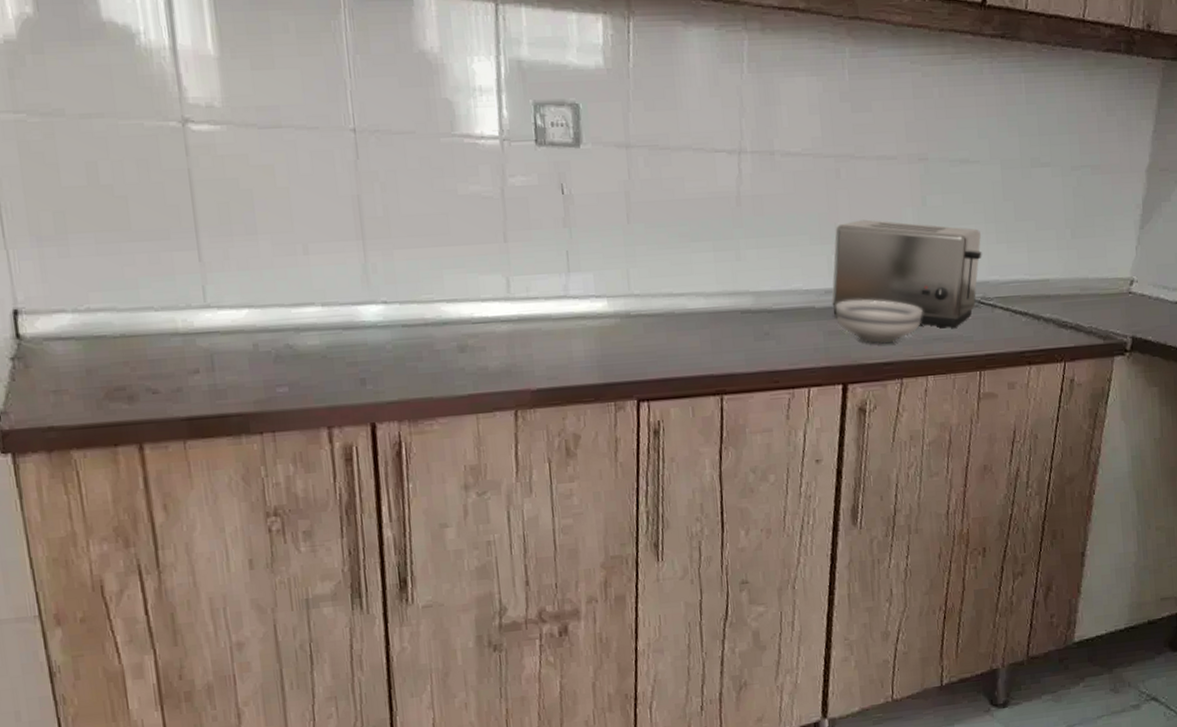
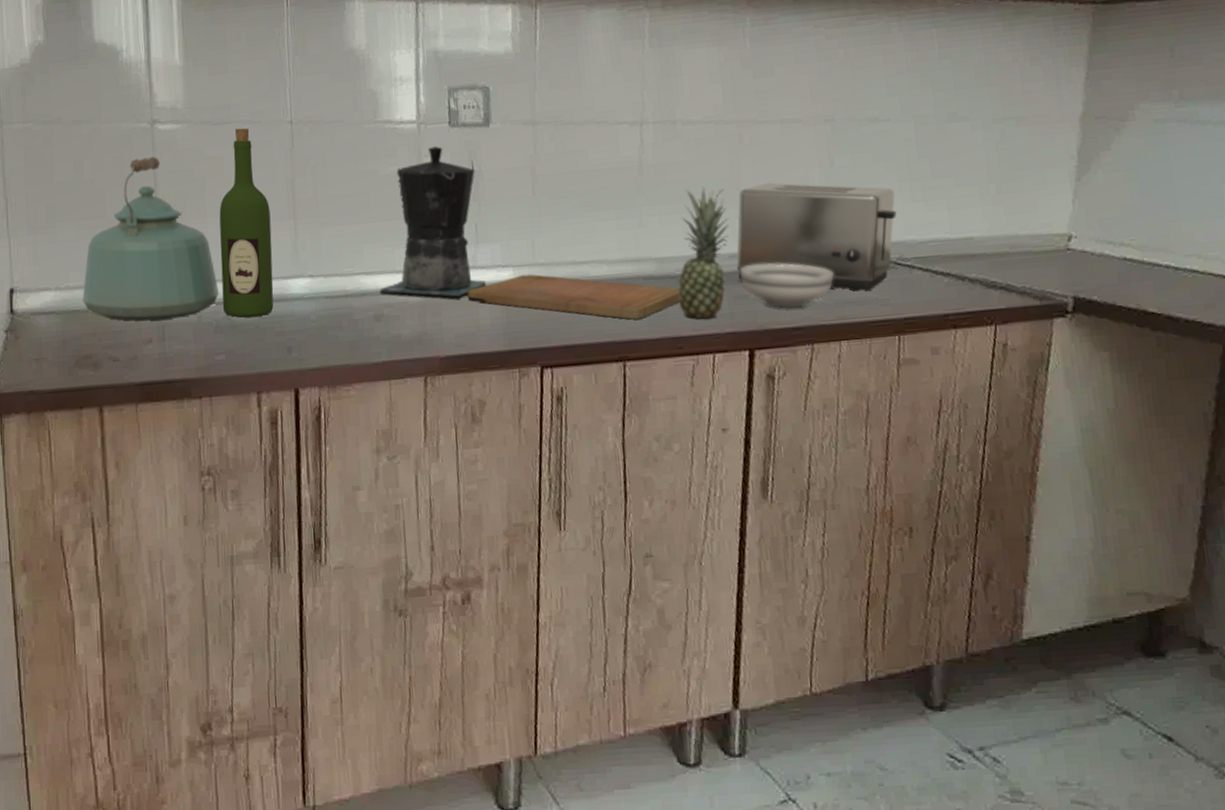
kettle: none [108,161,277,349] -> present [82,156,219,321]
wine bottle: none [272,133,343,347] -> present [219,128,274,318]
coffee maker: none [462,166,579,332] -> present [379,146,486,301]
cutting board: none [559,305,778,353] -> present [467,274,681,320]
fruit: none [774,221,826,354] -> present [677,186,730,320]

